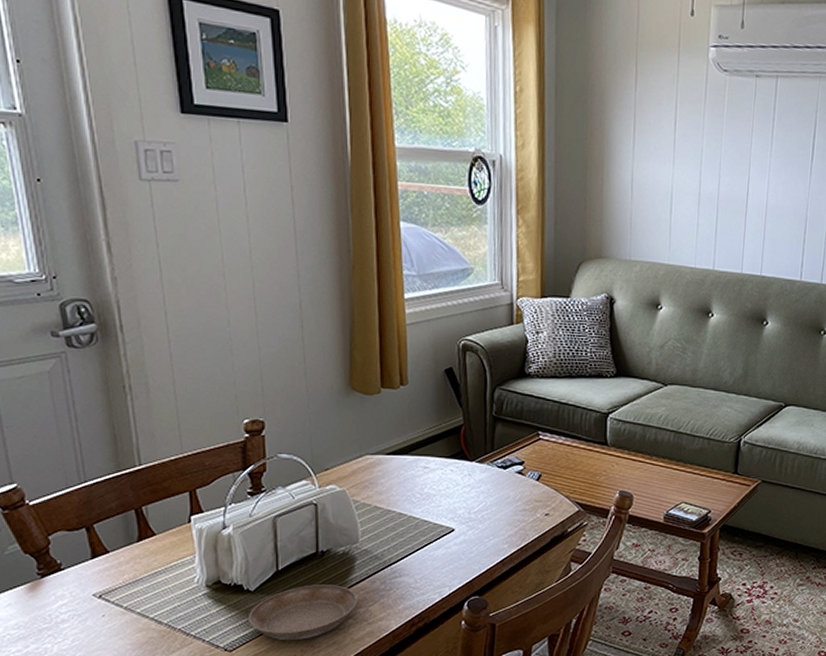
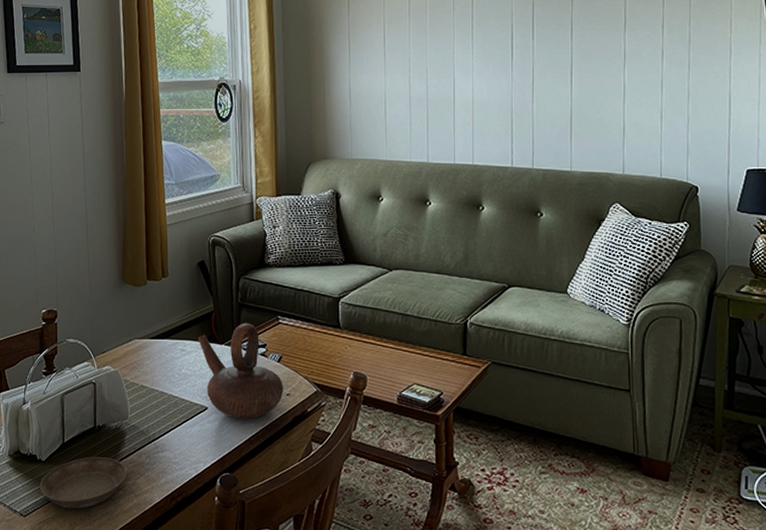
teapot: none [443,438,543,541] -> present [197,323,284,419]

